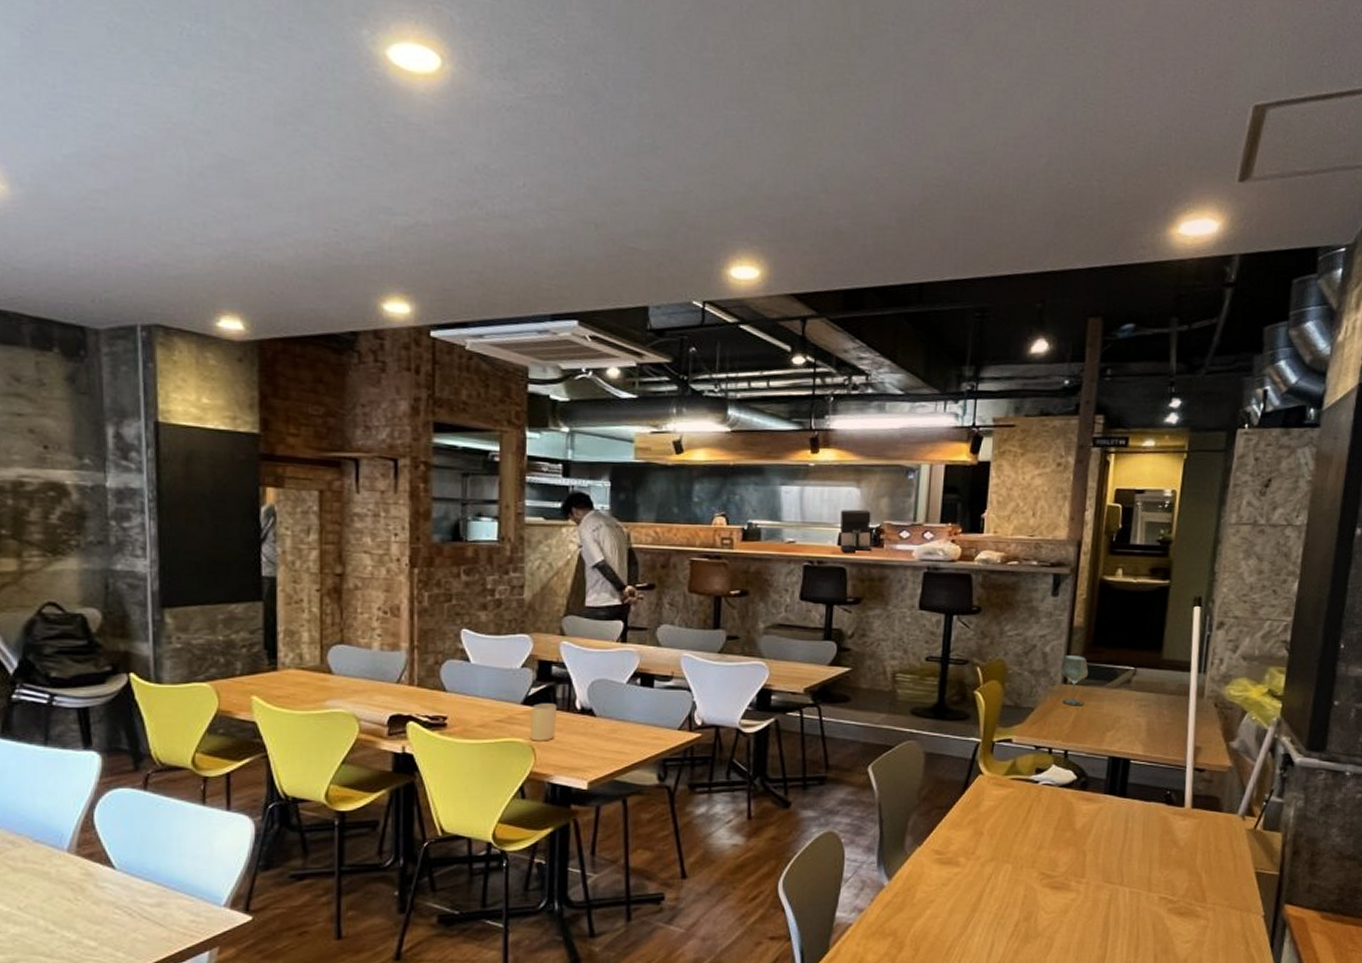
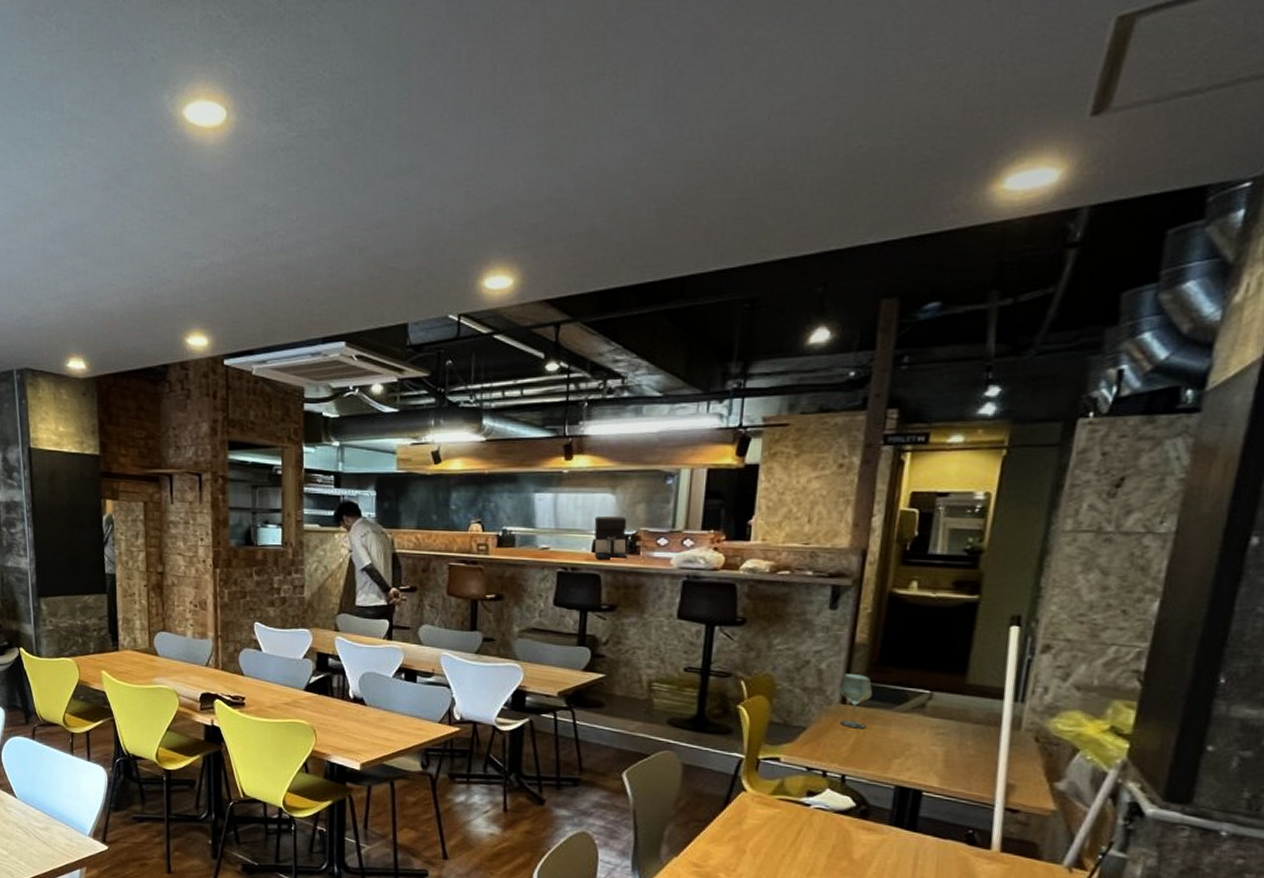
cup: present [530,703,558,741] -> none [312,690,334,725]

